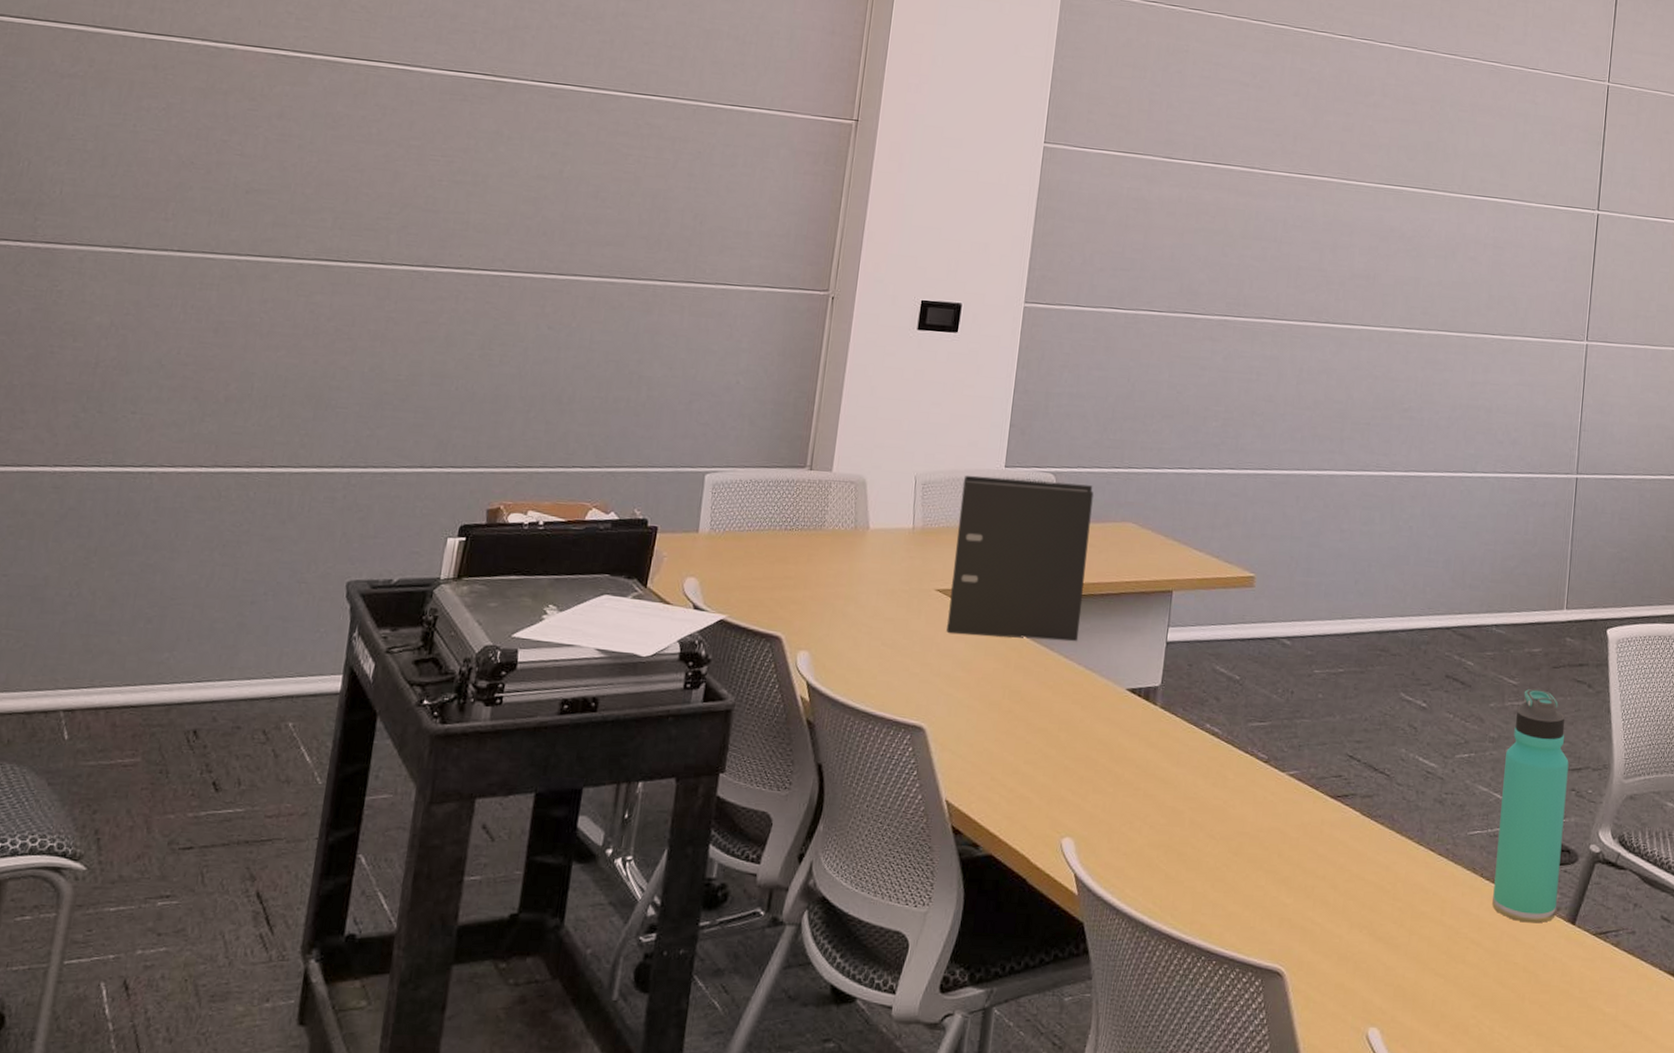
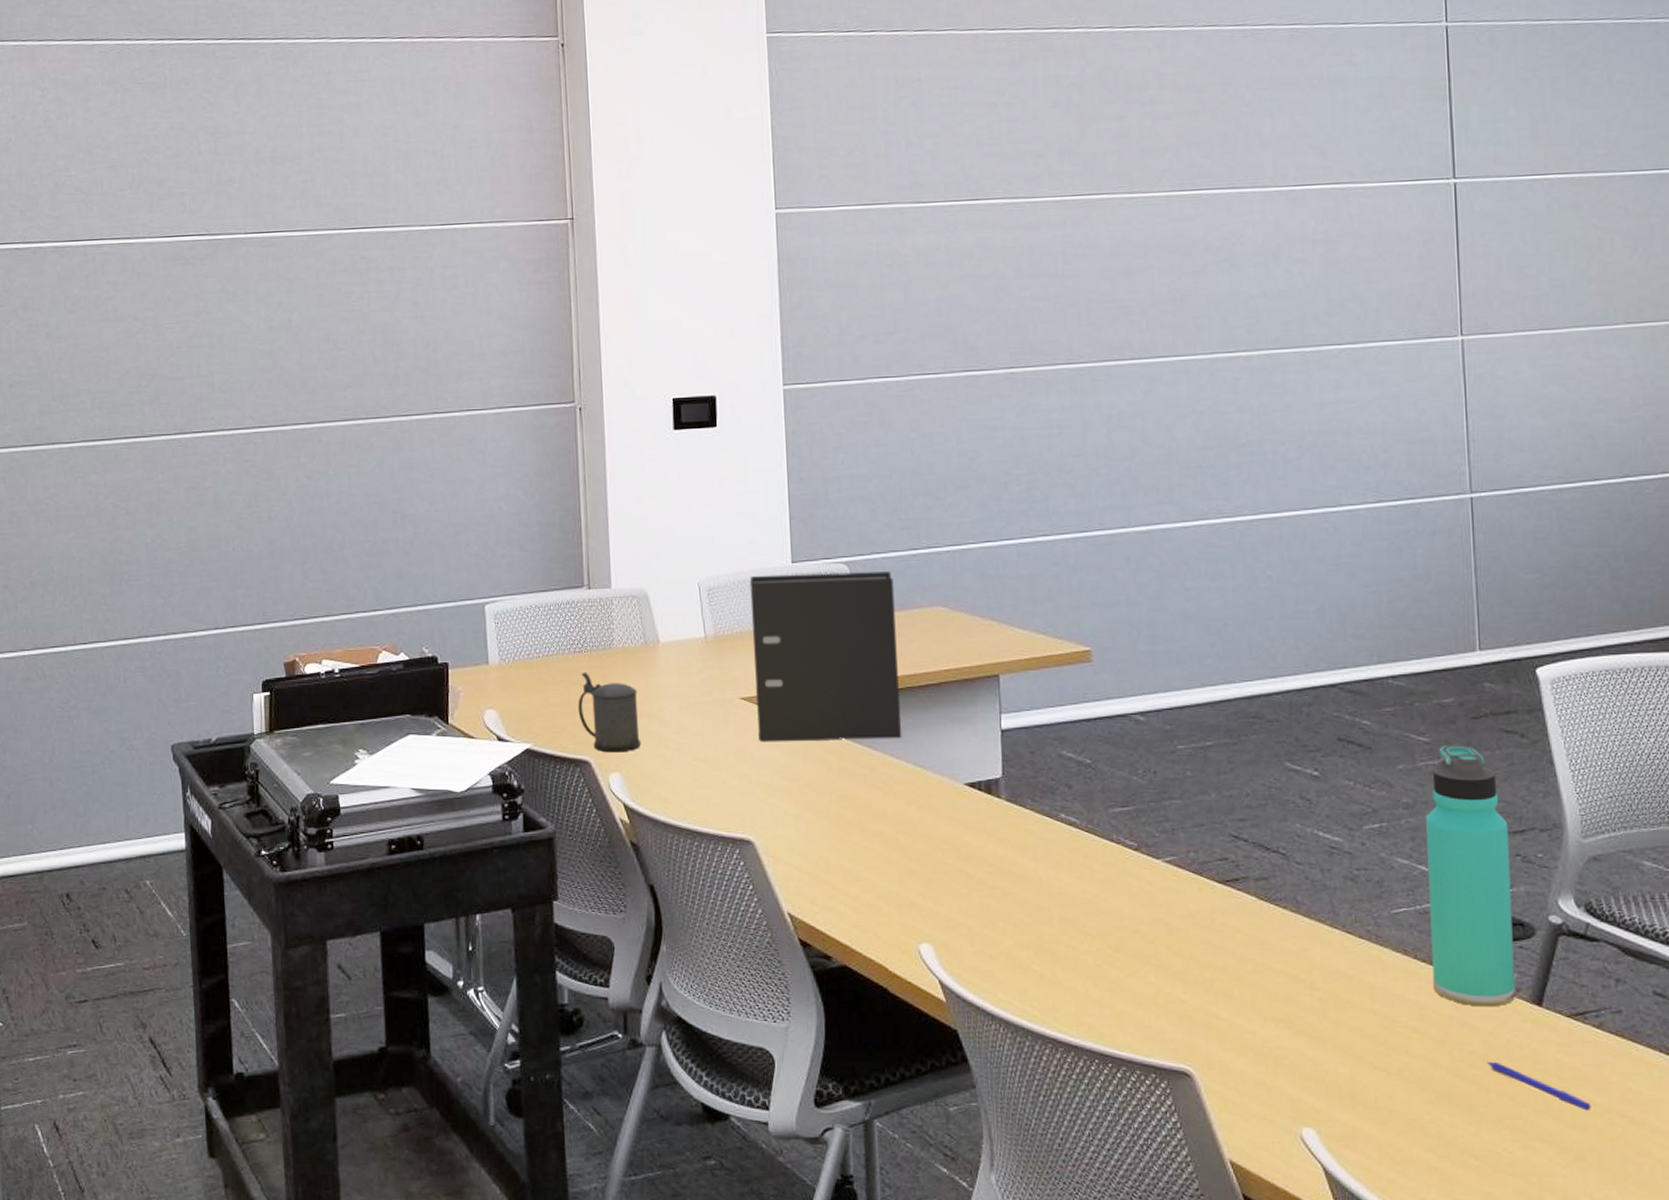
beer stein: none [778,549,840,632] -> present [577,671,642,753]
pen: none [1525,972,1602,1020] -> present [1486,1061,1592,1111]

